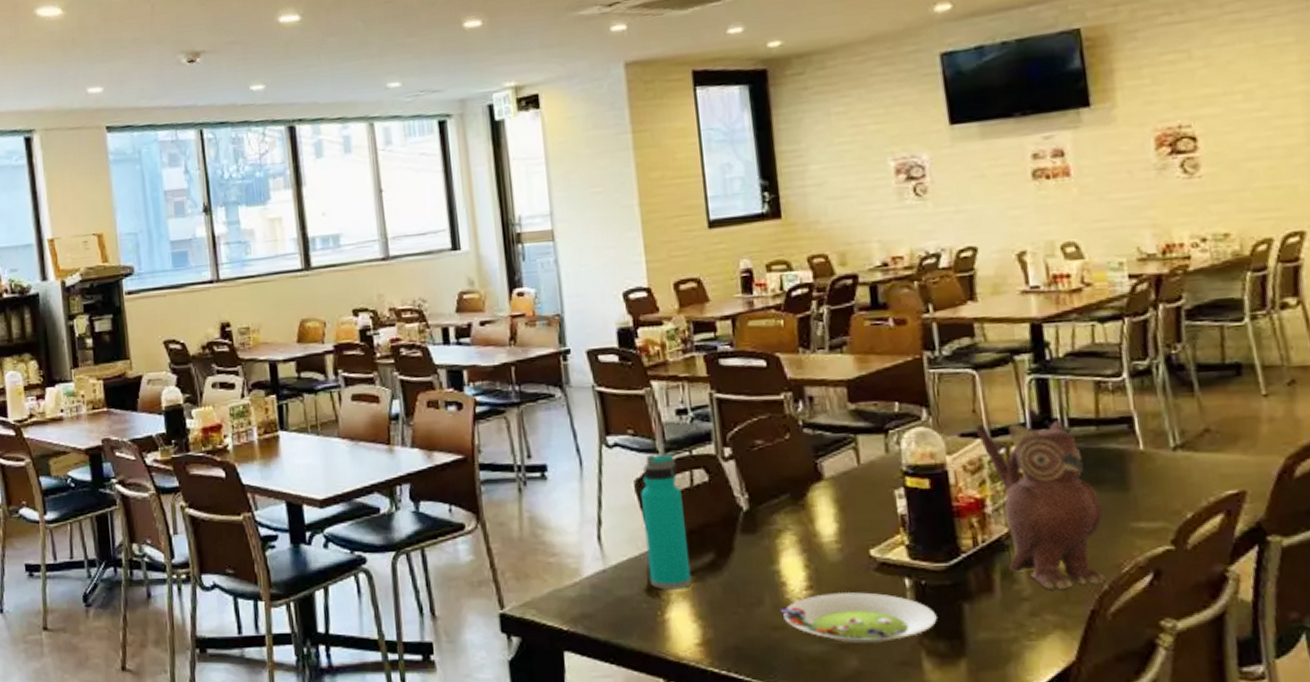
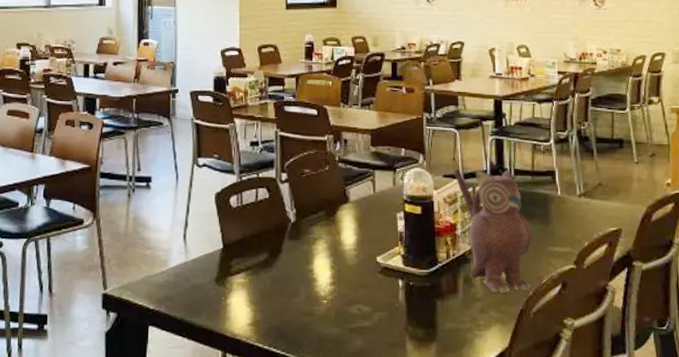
water bottle: present [641,454,692,590] -> none [218,174,250,280]
salad plate: present [780,592,937,644] -> none [310,289,419,329]

